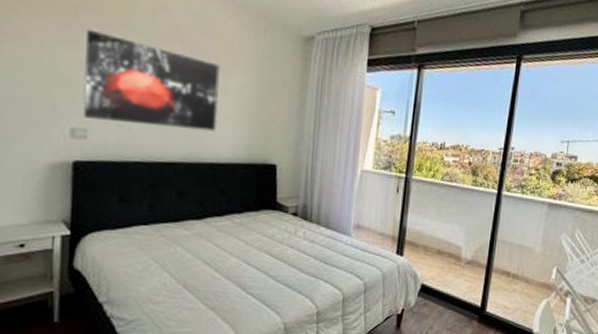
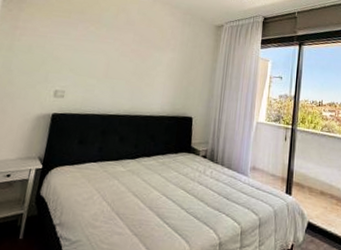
wall art: present [83,29,220,132] -> none [64,25,157,93]

